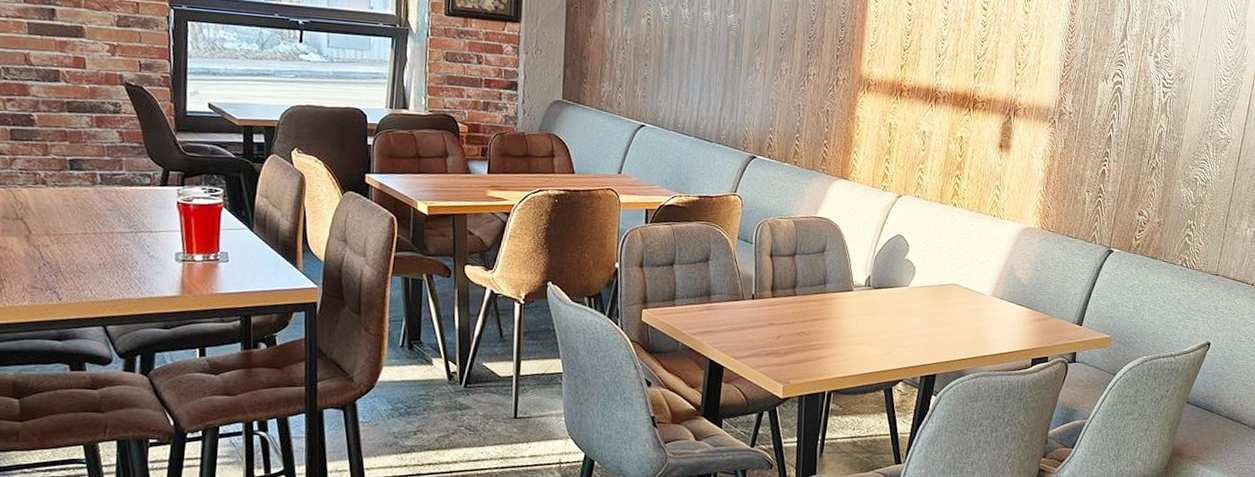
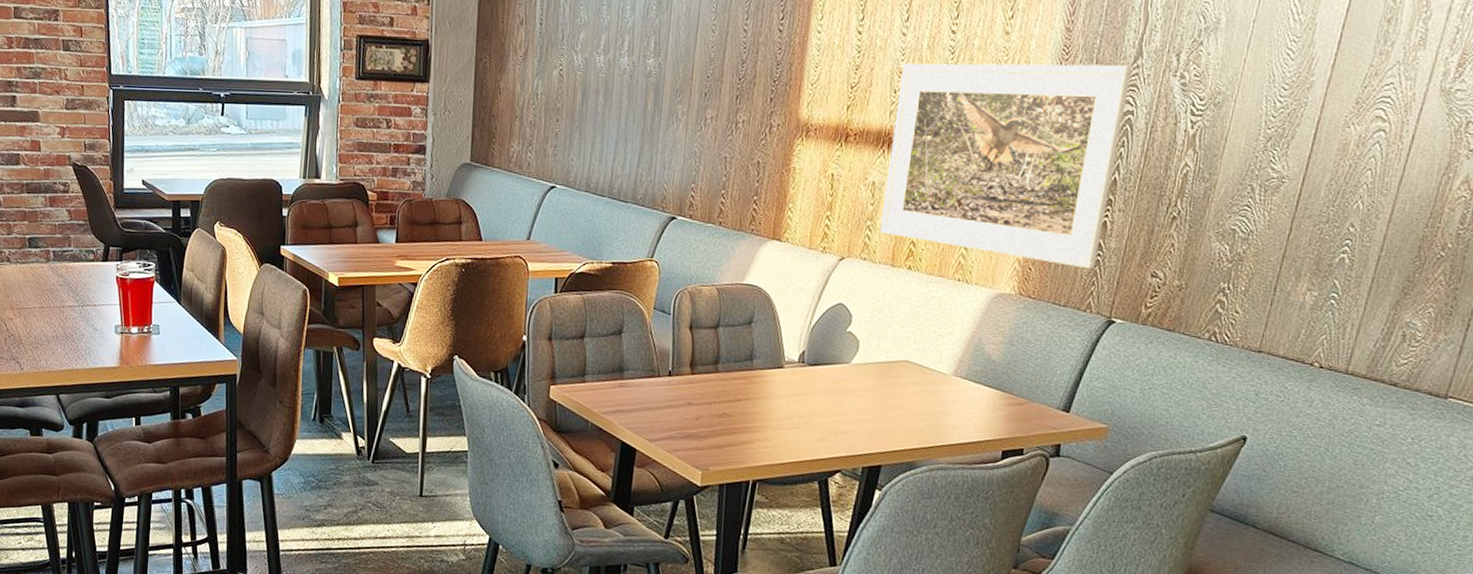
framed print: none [930,33,1120,208] -> present [880,63,1133,269]

